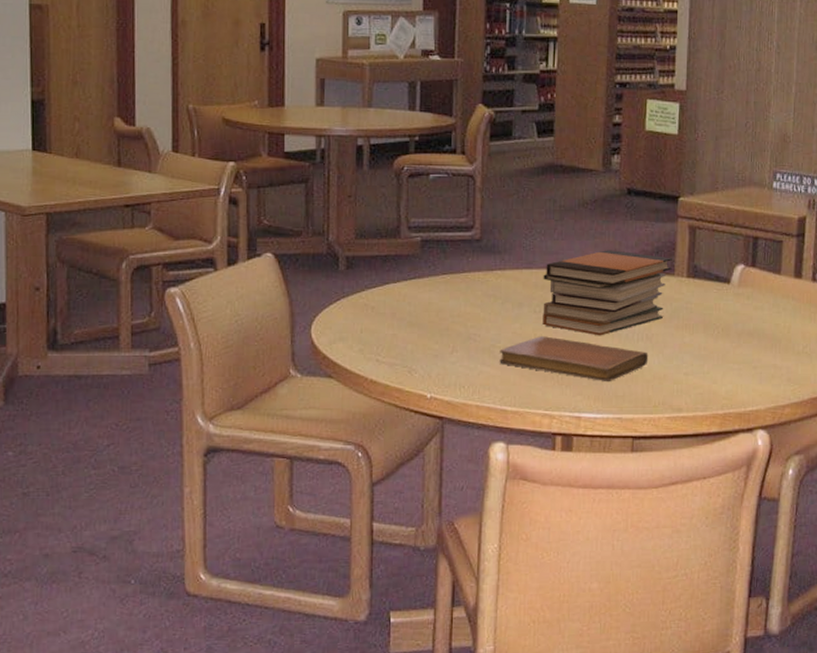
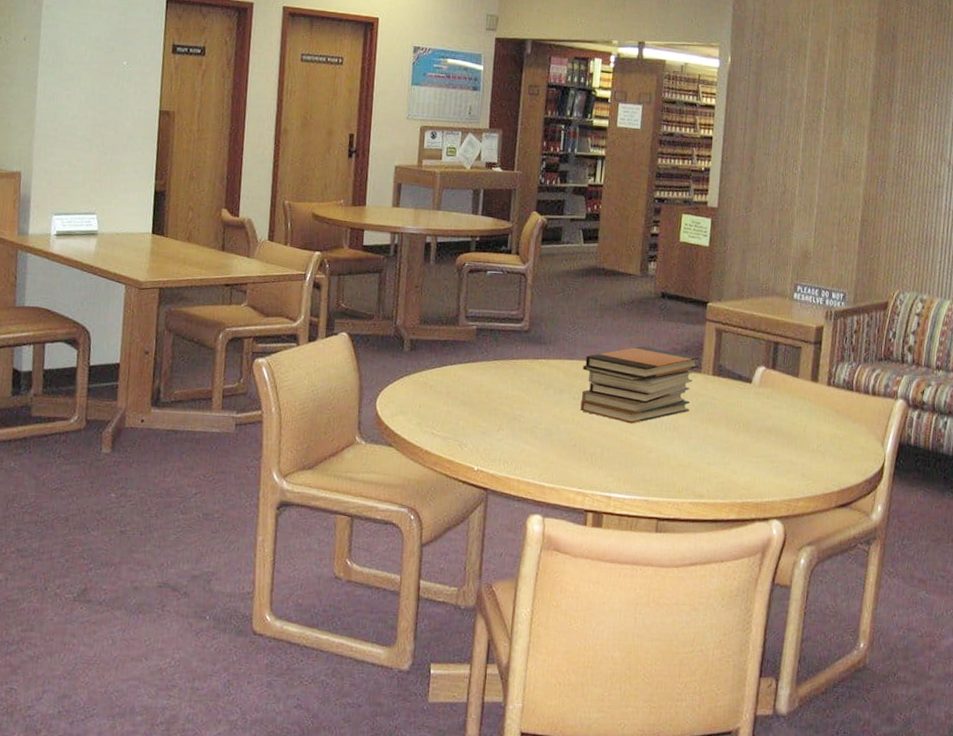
notebook: present [499,336,649,383] -> none [540,421,675,467]

